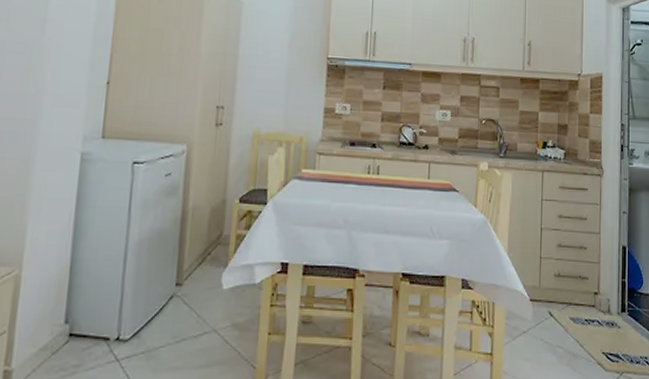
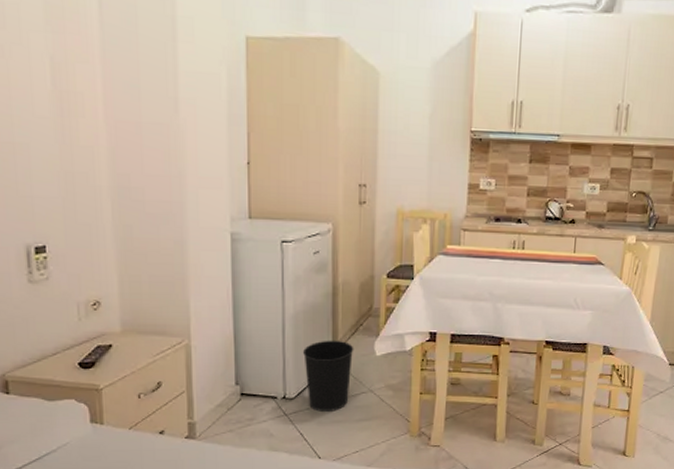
wastebasket: none [144,271,200,356] -> present [303,340,354,412]

